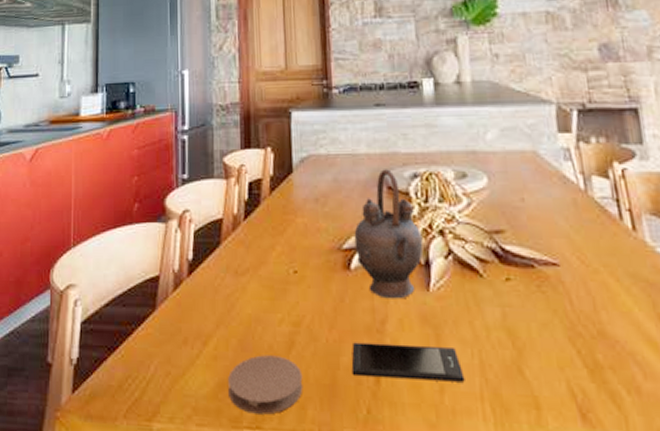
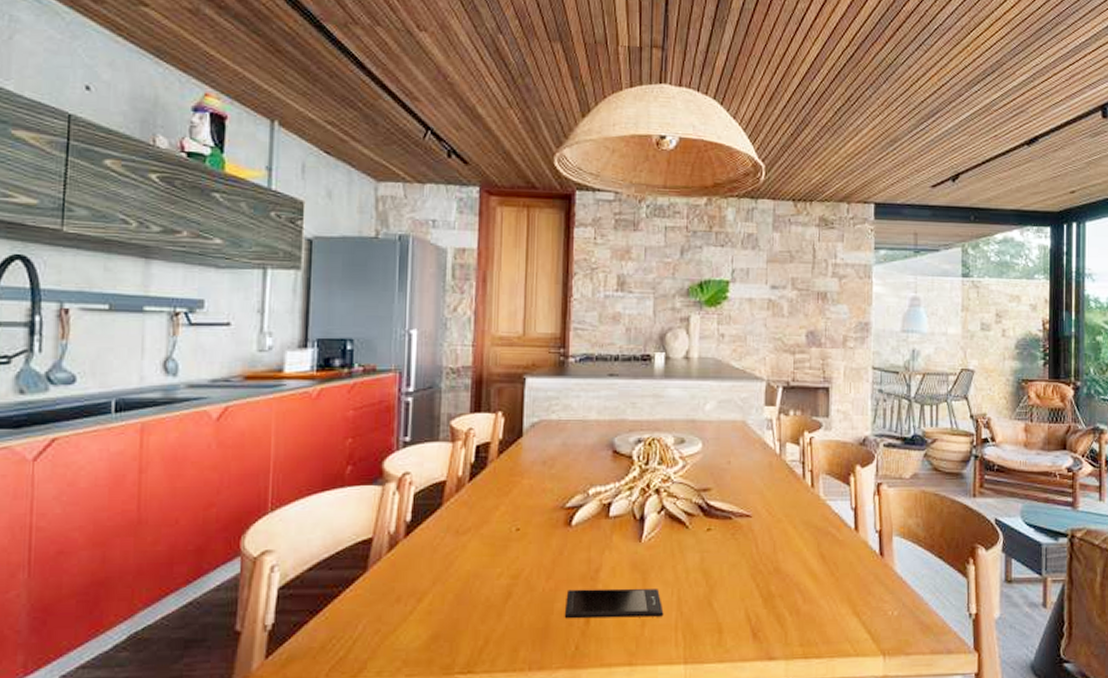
coaster: present [228,355,303,415] -> none [442,606,517,660]
teapot: present [354,169,424,299] -> none [577,434,640,550]

